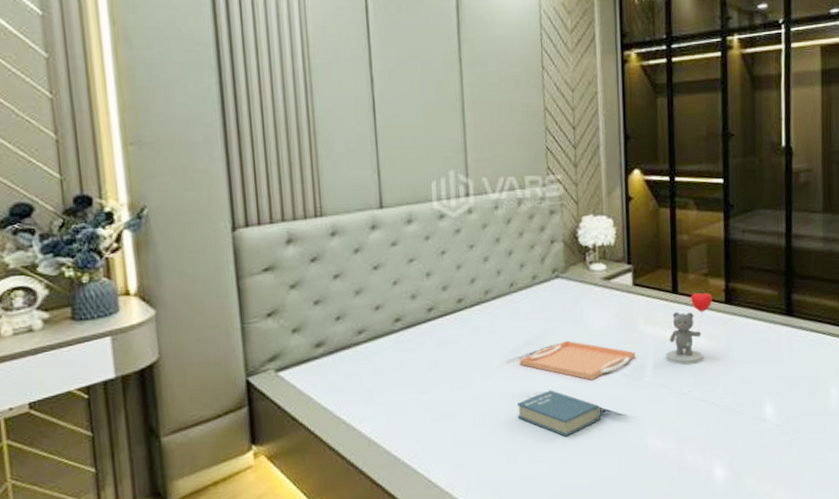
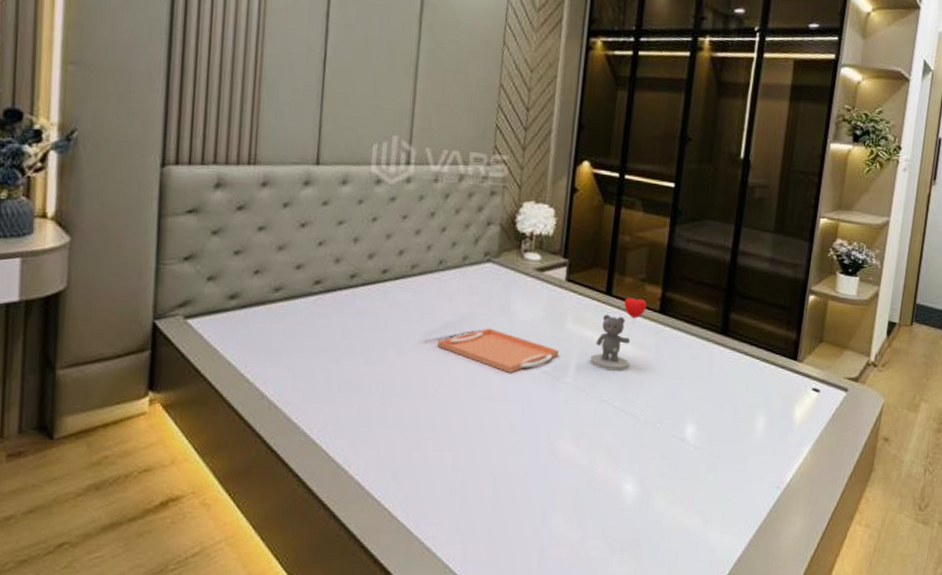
book: present [518,390,601,437] -> none [428,377,516,429]

